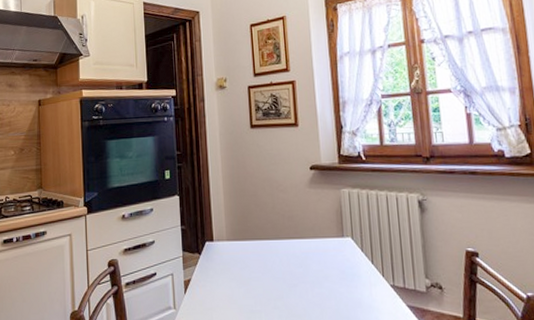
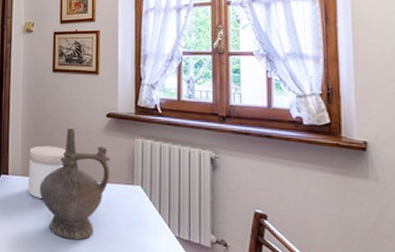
jar: none [233,206,271,262] -> present [28,145,66,198]
ceremonial vessel: none [247,186,320,301] -> present [39,129,111,240]

